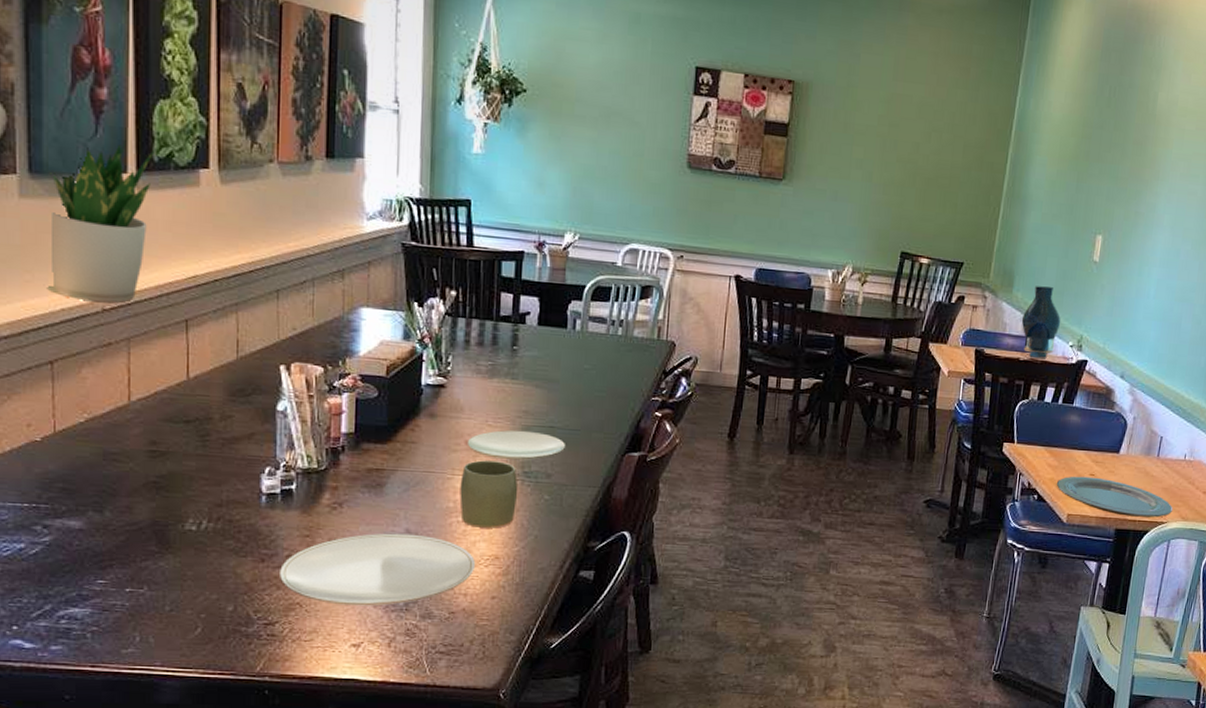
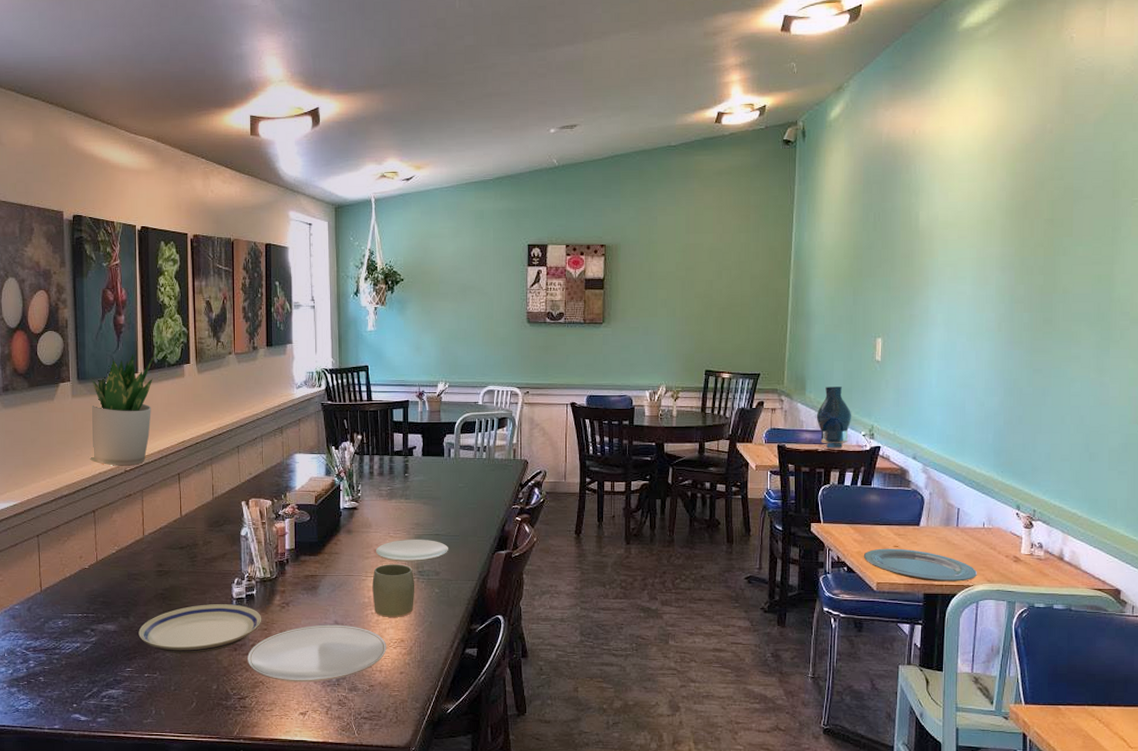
plate: none [117,499,303,564] -> present [138,604,262,654]

